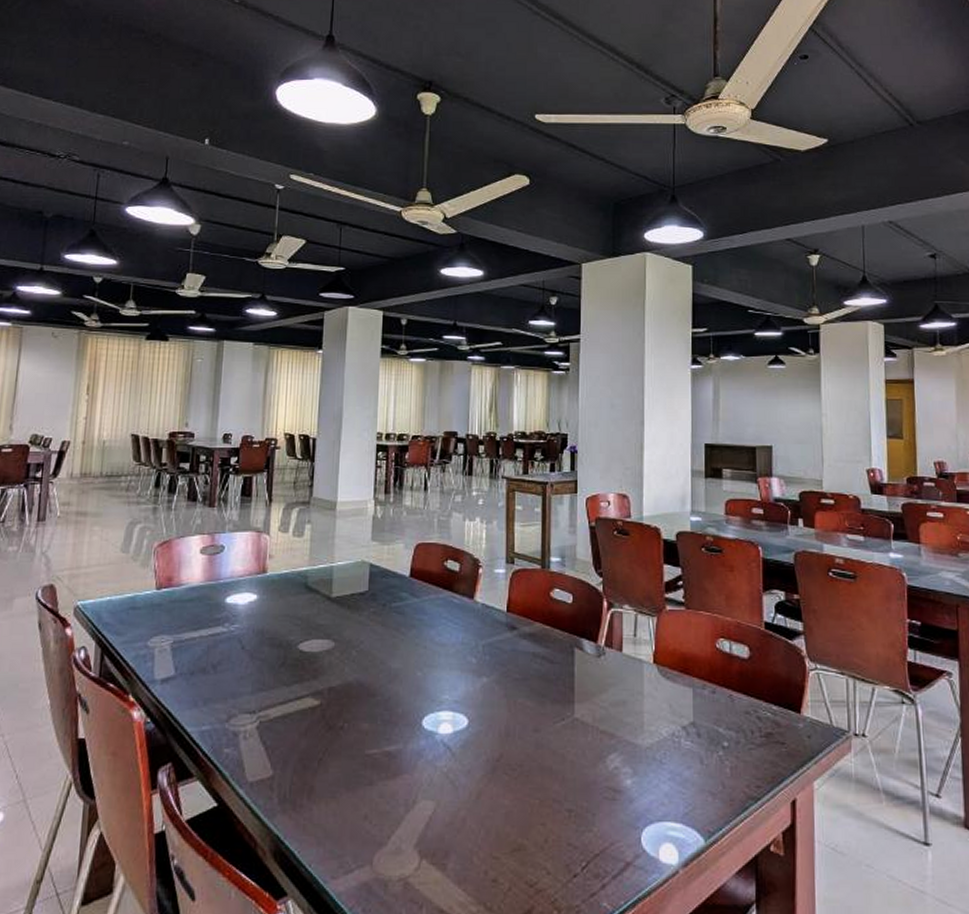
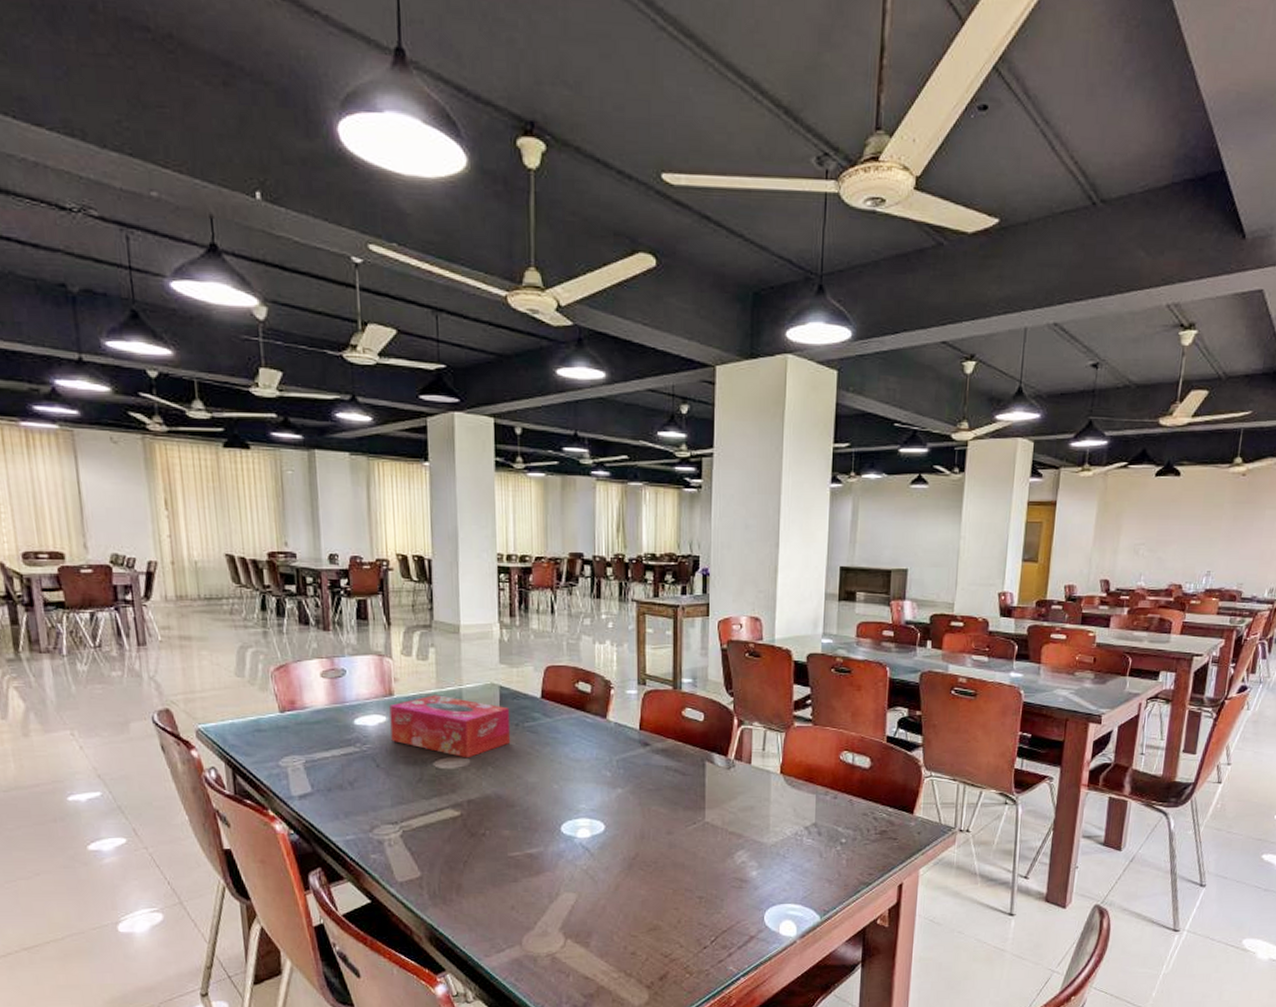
tissue box: none [259,572,378,641] -> present [389,695,511,758]

